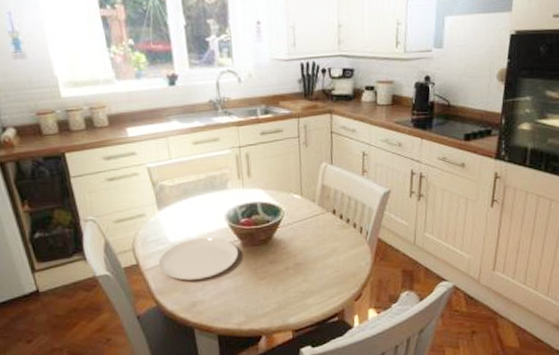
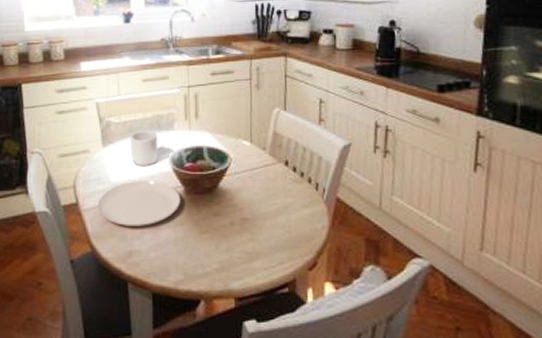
mug: none [185,190,215,226] -> present [130,129,159,167]

